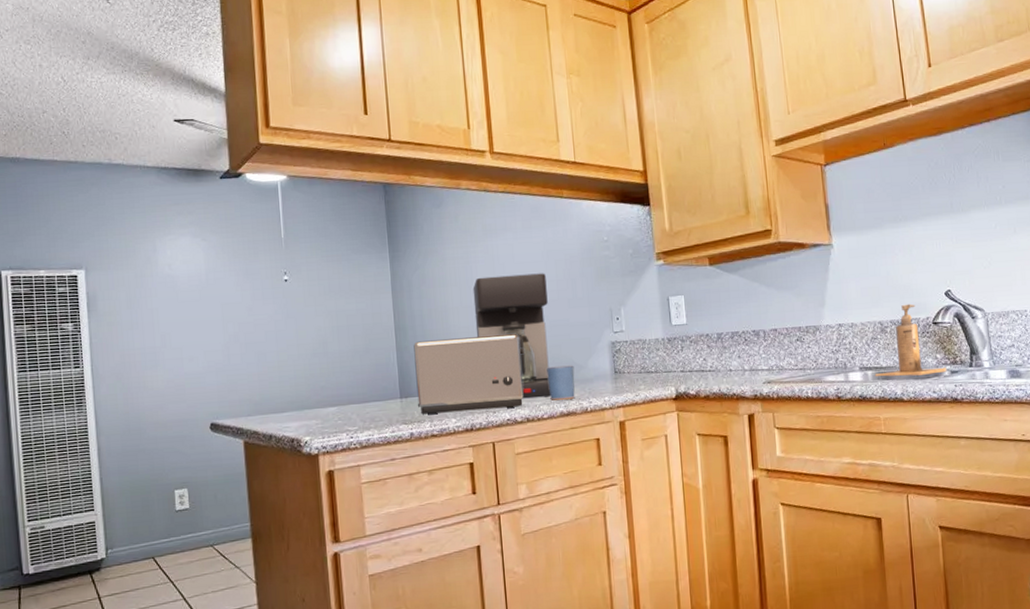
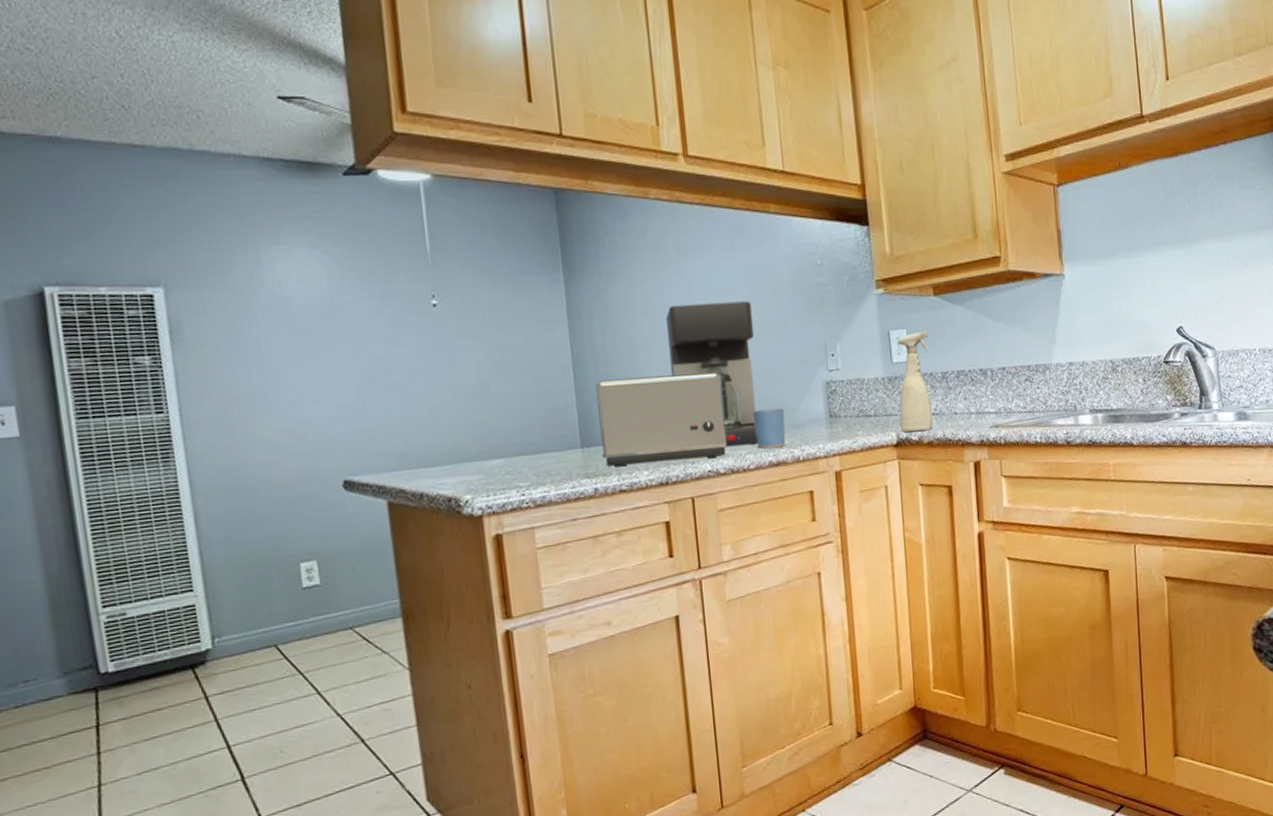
spray bottle: none [676,298,709,387] -> present [897,332,933,432]
soap dispenser: present [874,303,947,377] -> none [1105,341,1177,420]

